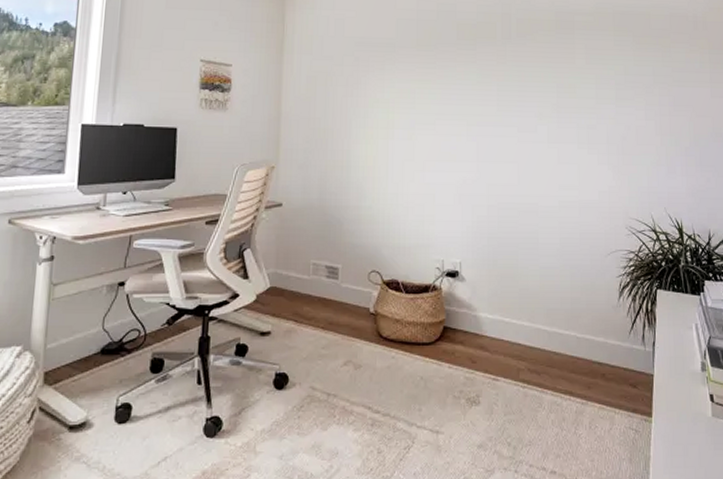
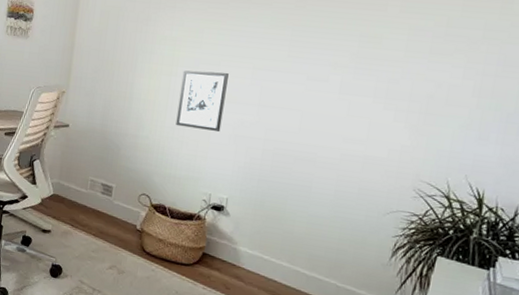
wall art: none [399,131,445,192] -> present [176,70,229,132]

